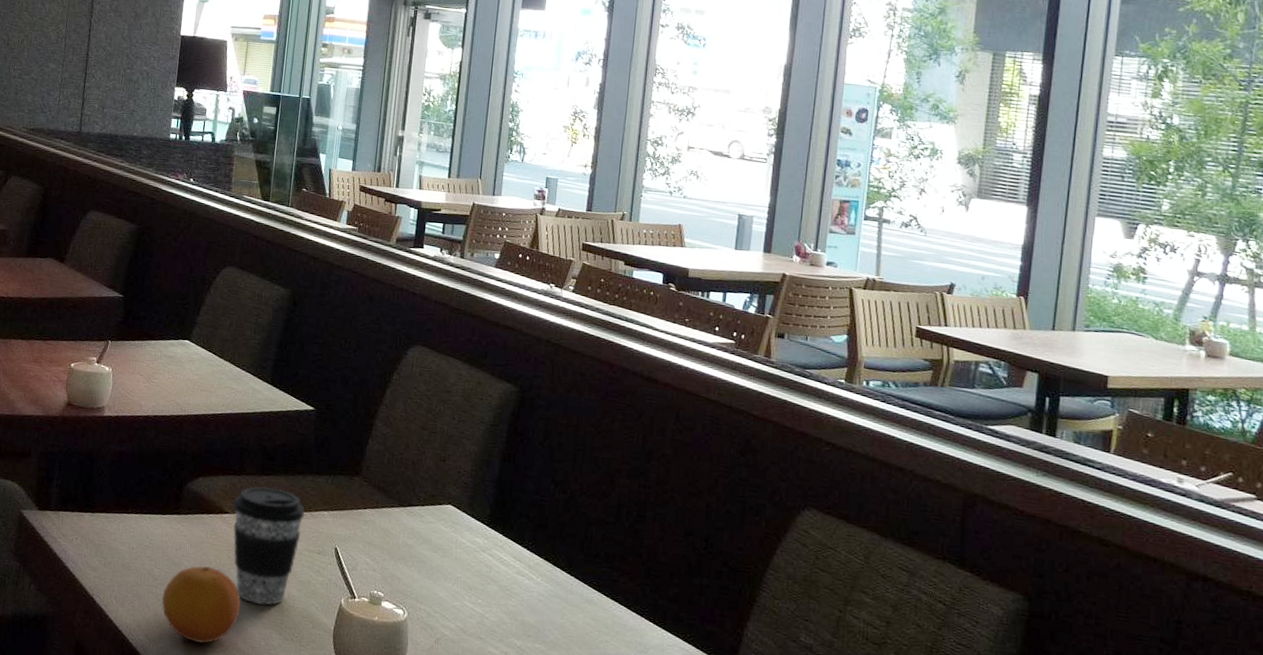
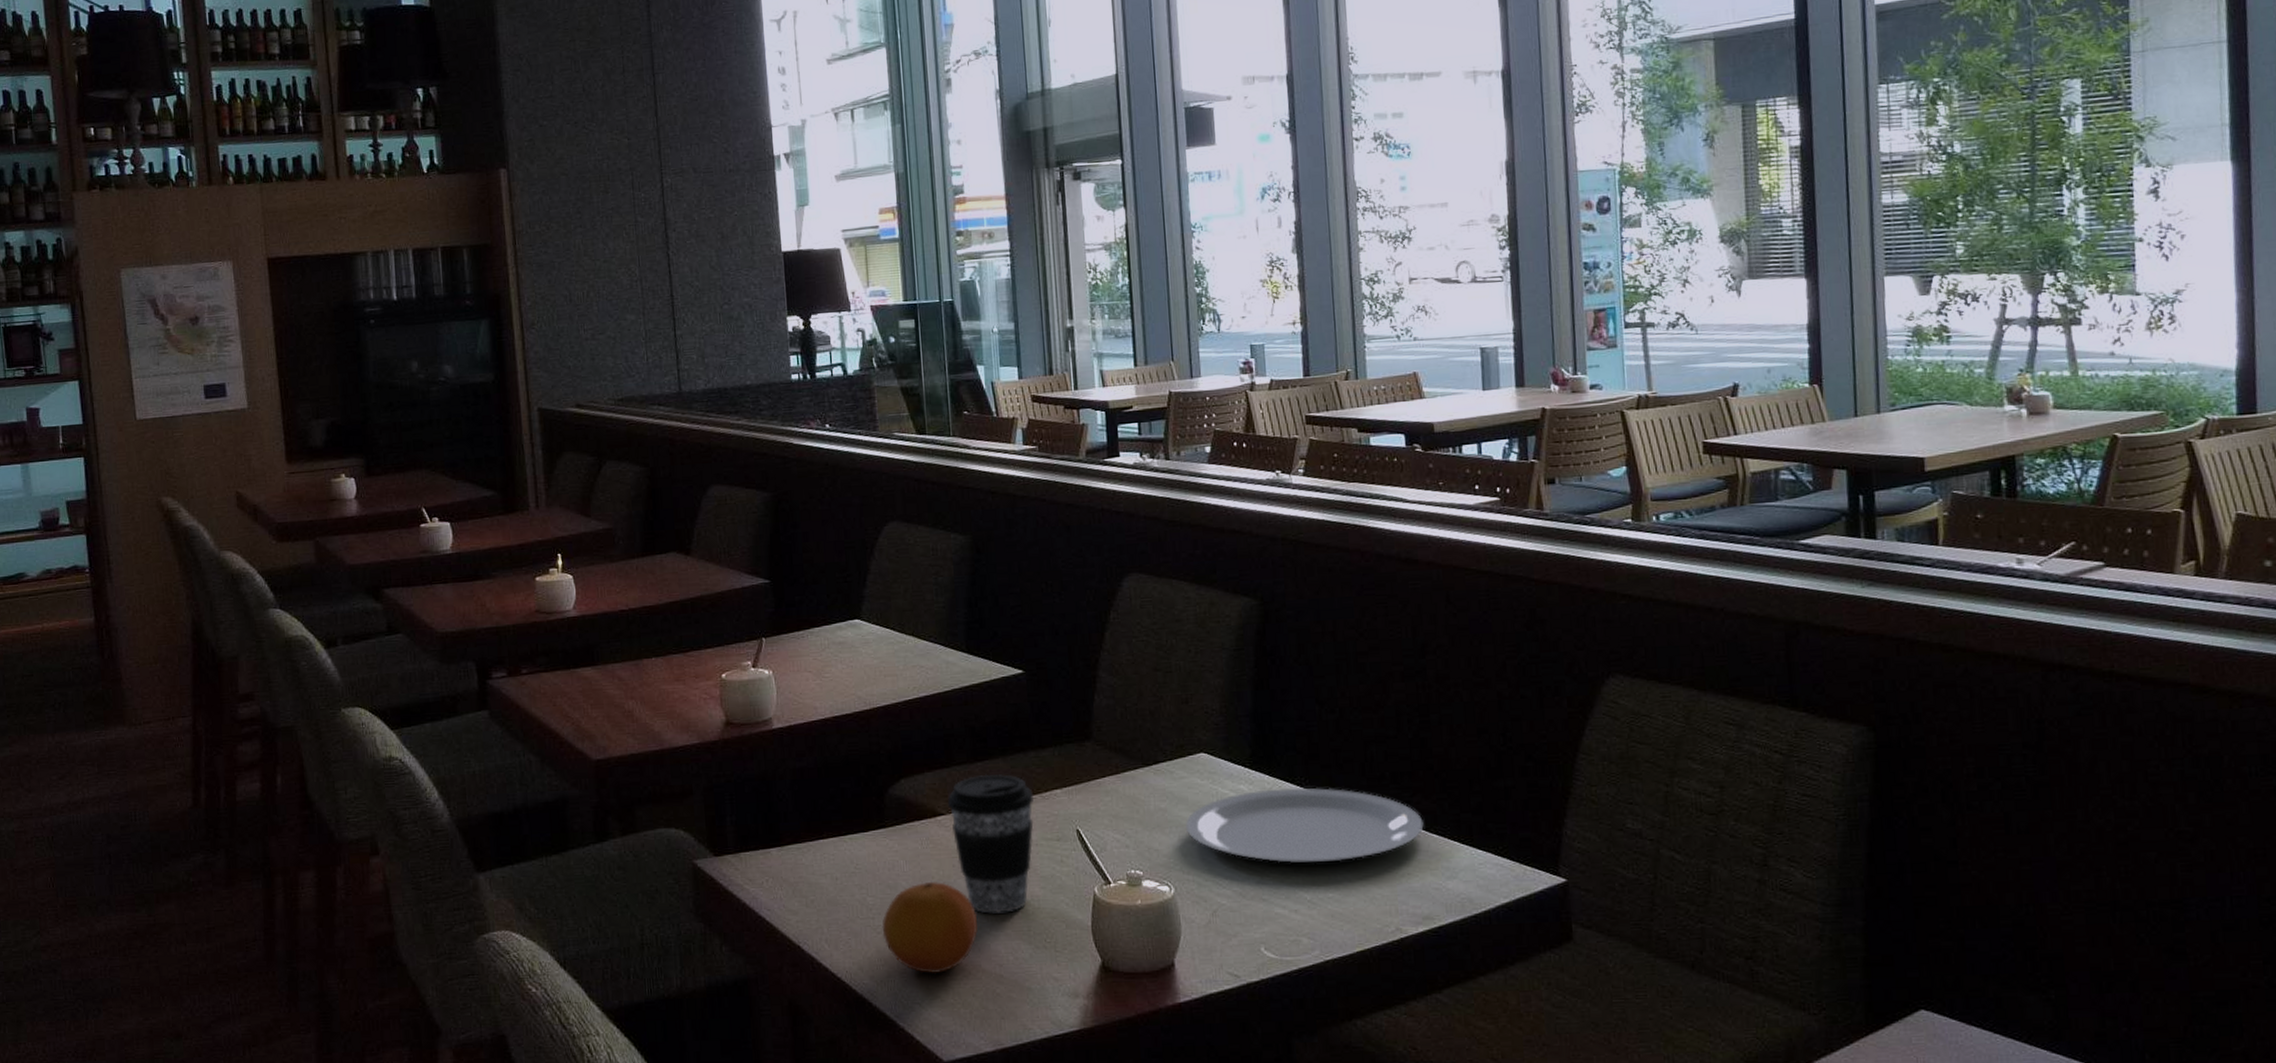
plate: none [426,544,626,620] -> present [1186,788,1424,864]

